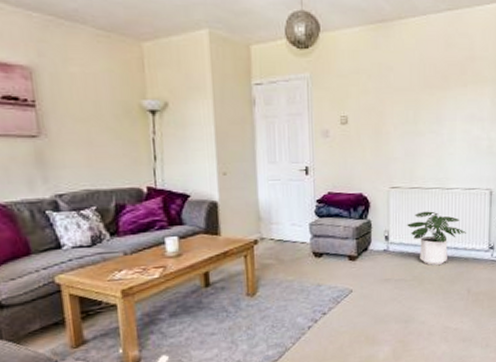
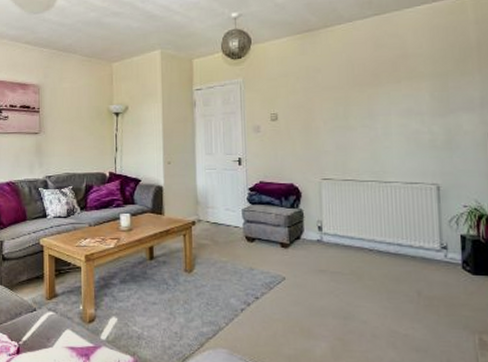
potted plant: present [406,211,467,265] -> none [340,204,412,261]

